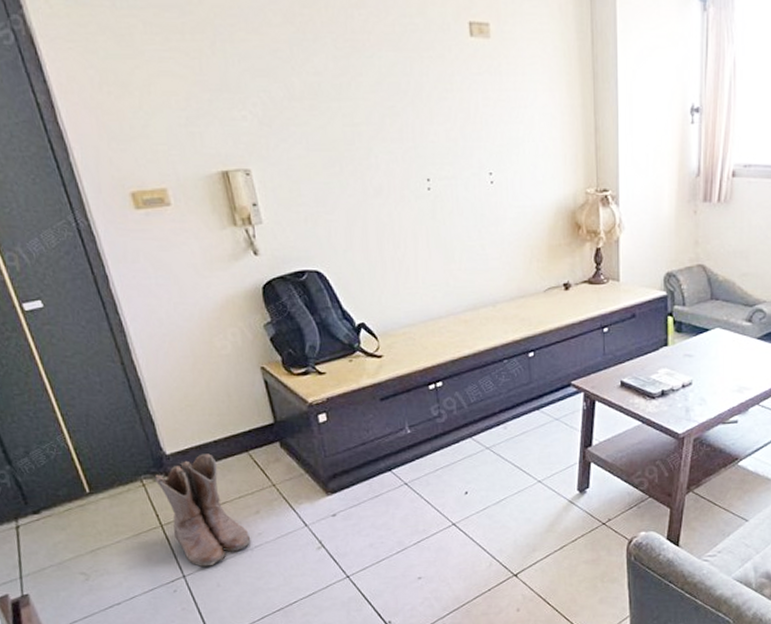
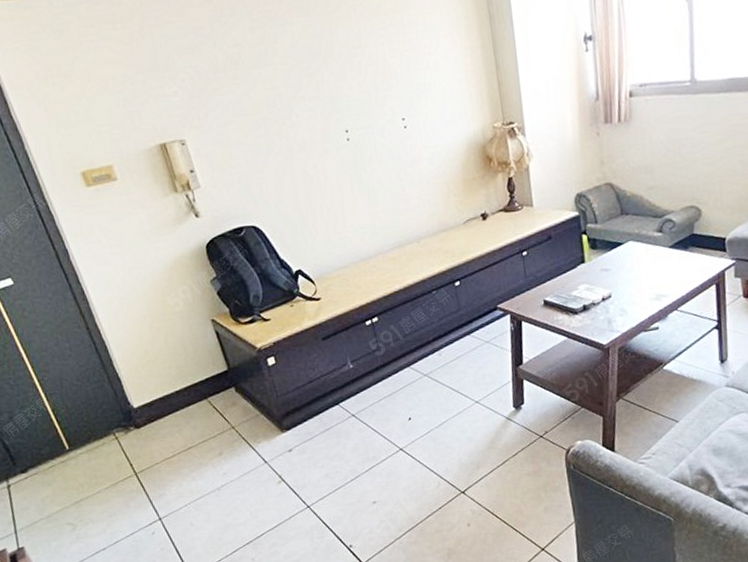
boots: present [154,453,251,567] -> none [125,403,217,509]

